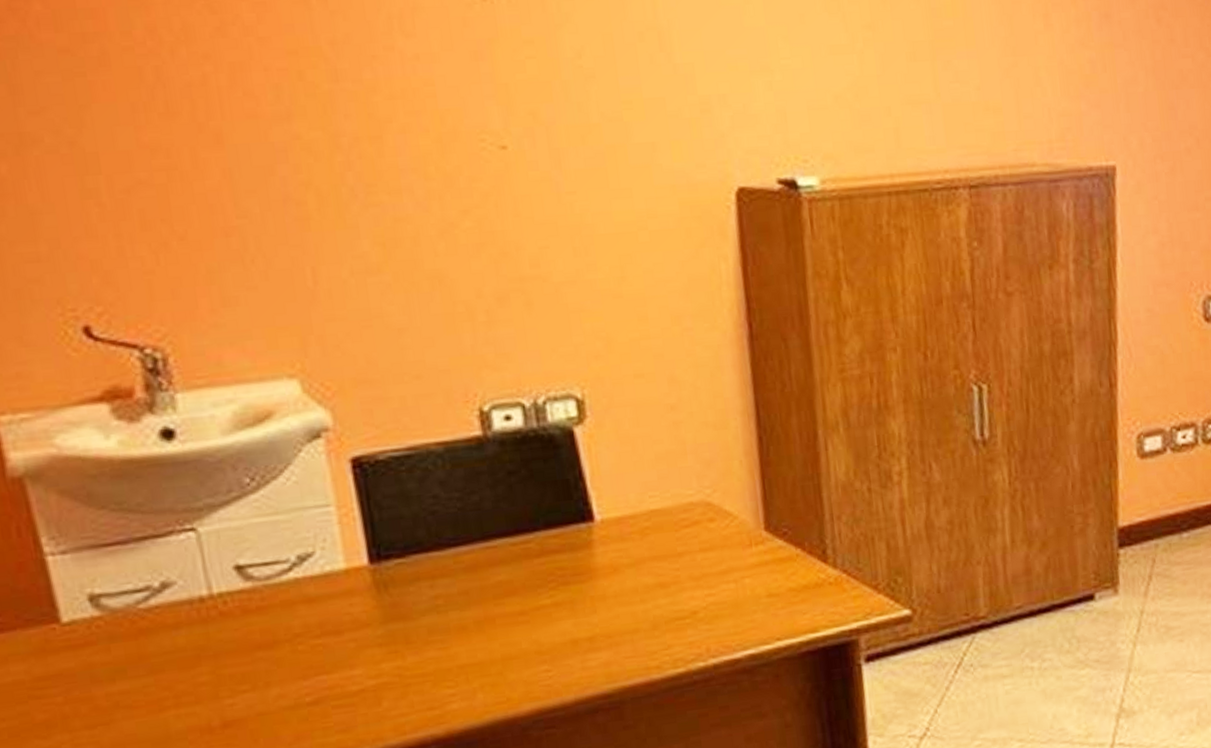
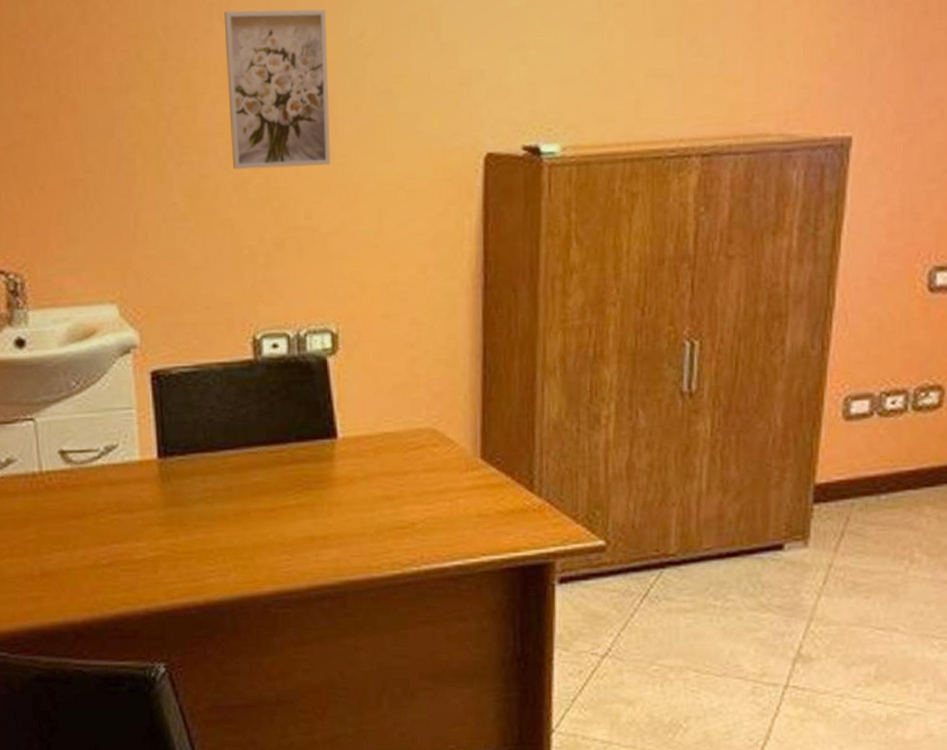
wall art: none [406,23,557,212] -> present [223,9,331,170]

